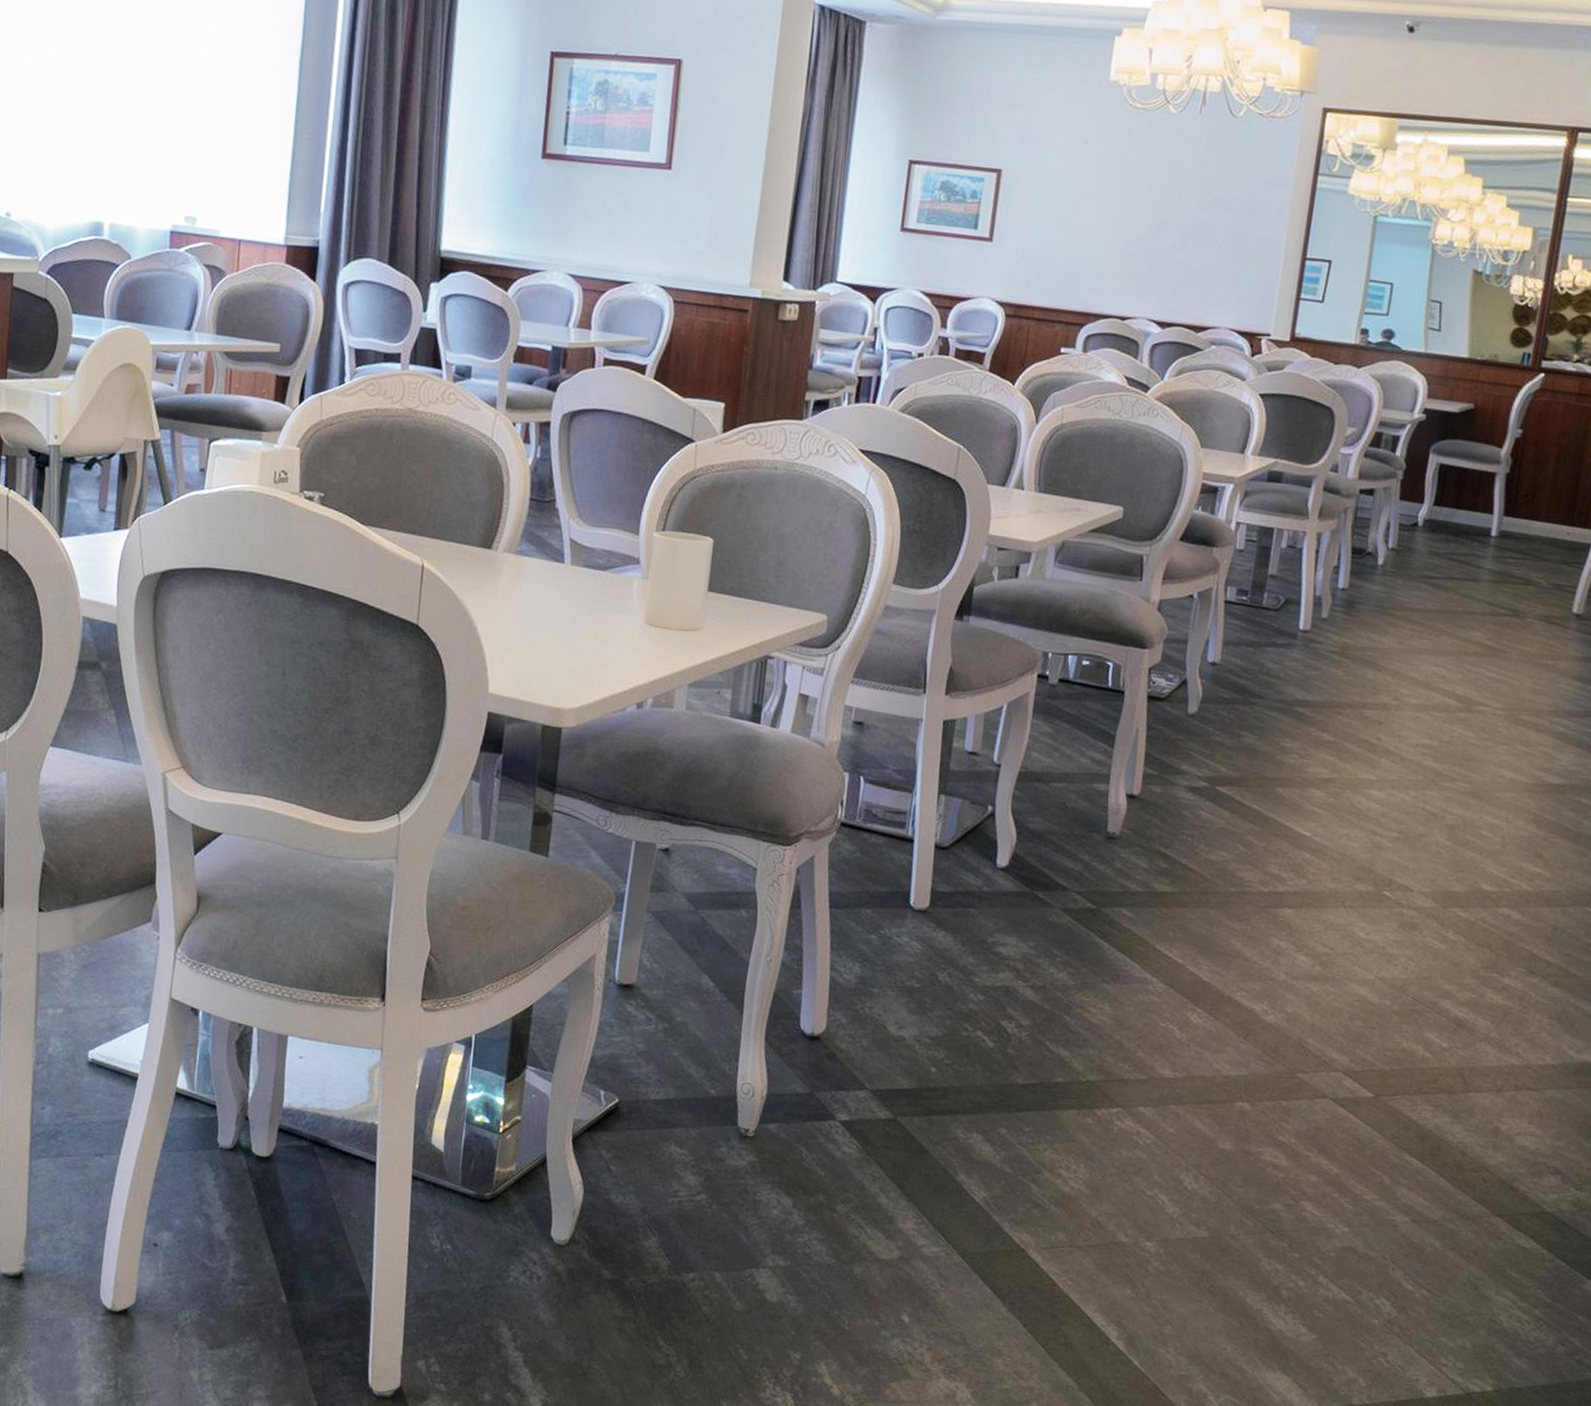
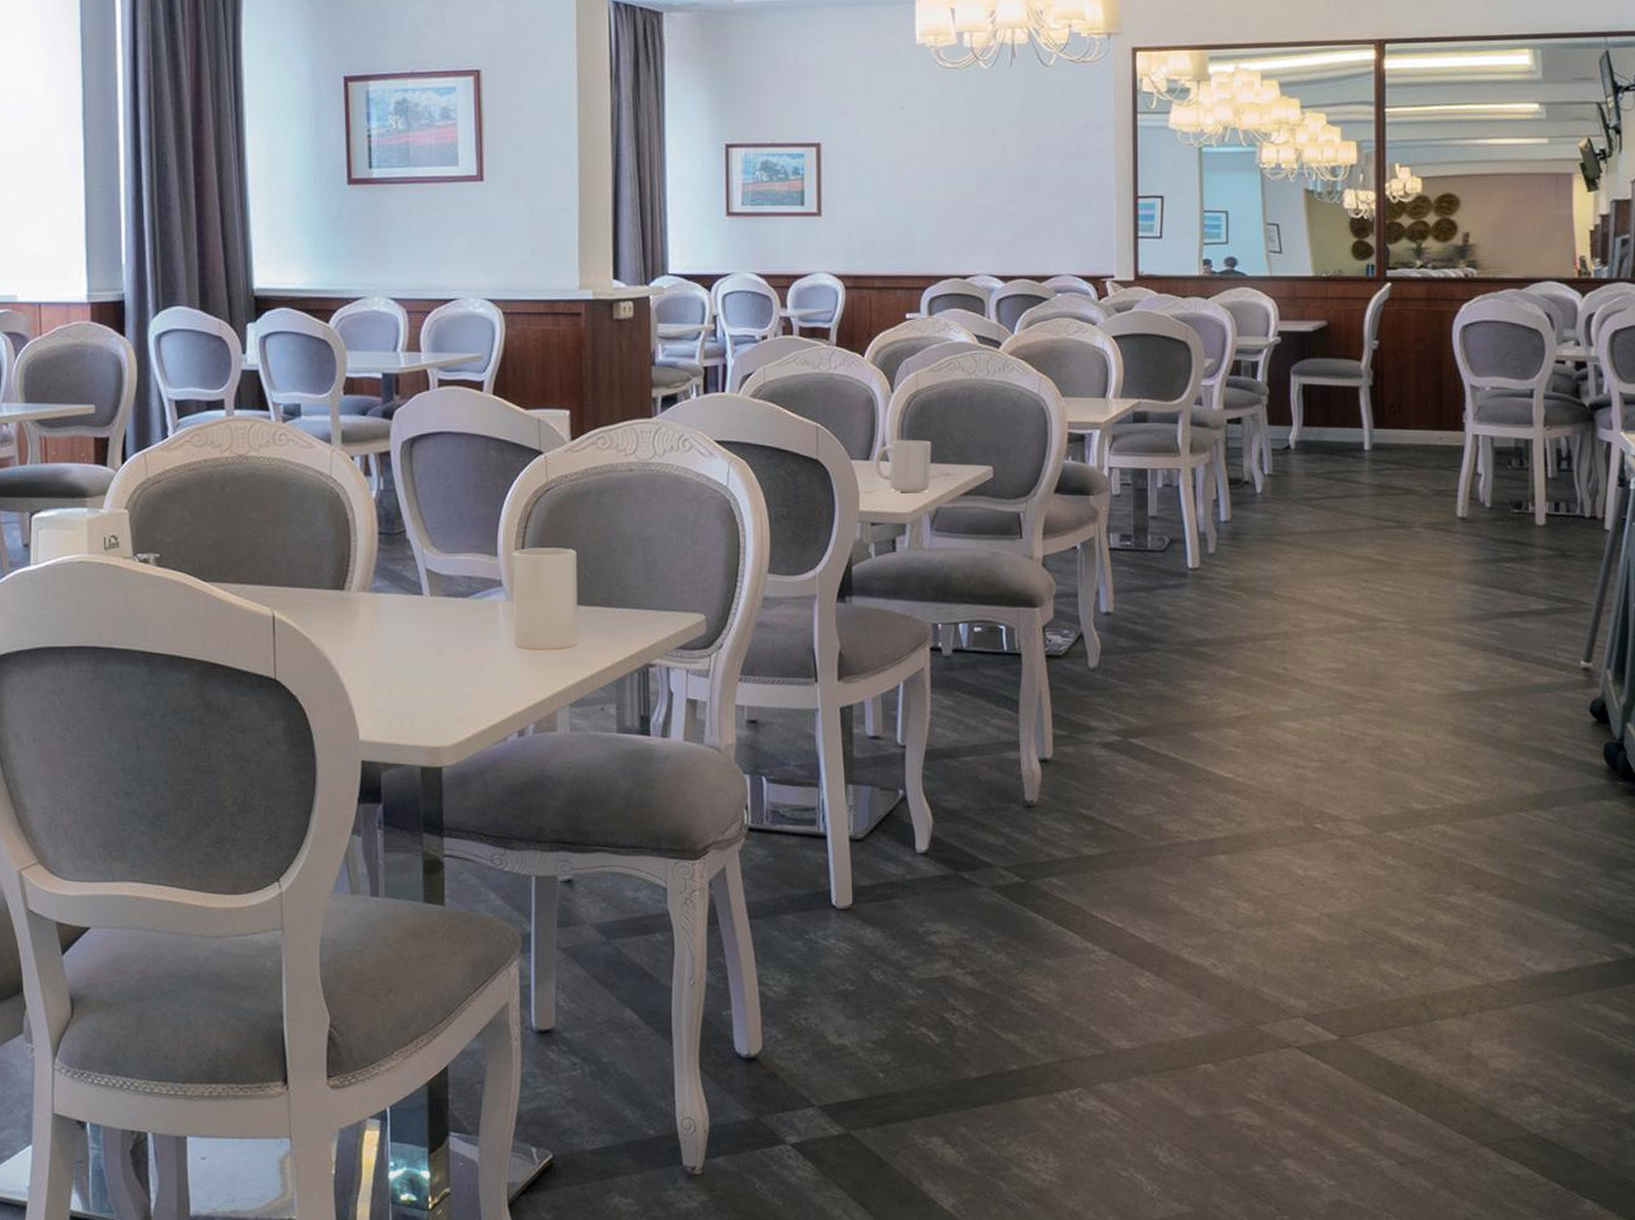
cup: none [1010,469,1068,525] -> present [876,439,932,493]

